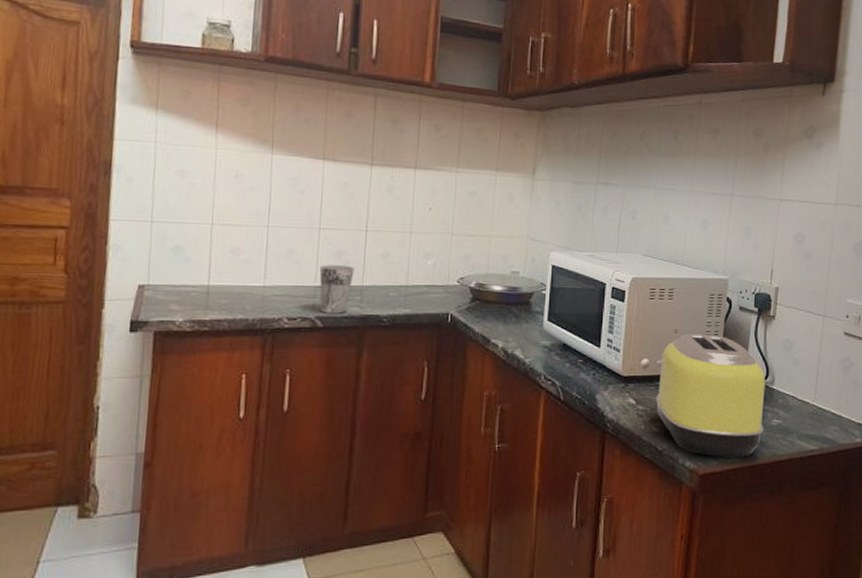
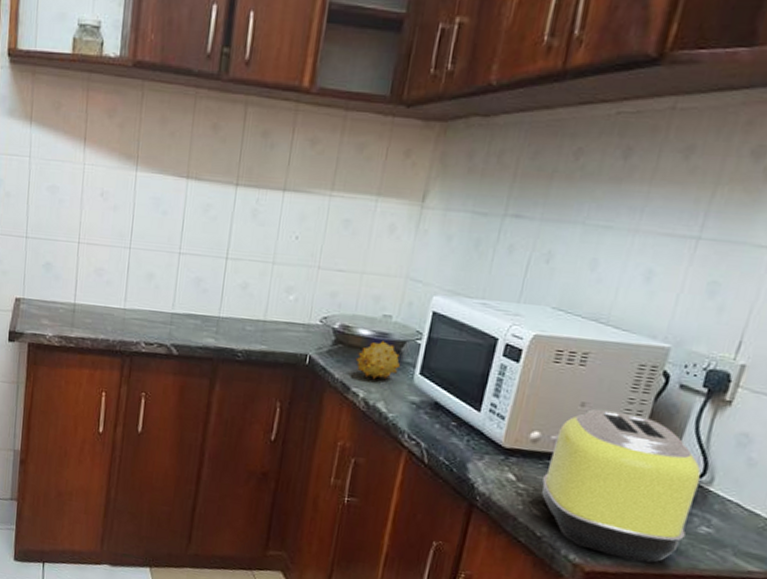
cup: present [319,265,355,314] -> none [176,291,212,344]
fruit: none [492,294,531,330] -> present [355,341,401,380]

